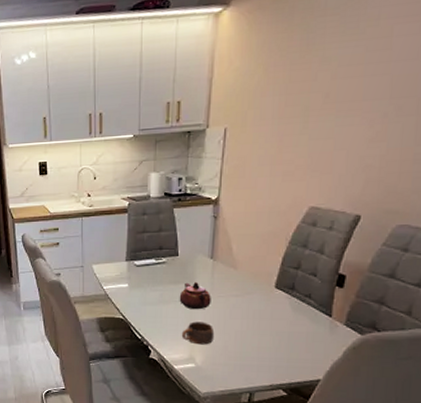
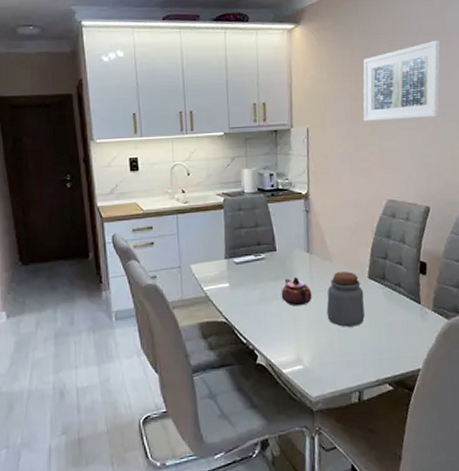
cup: present [181,321,215,345] -> none [286,318,319,344]
jar: none [225,280,268,333] -> present [326,271,365,327]
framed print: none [293,11,412,119] -> present [363,40,441,121]

